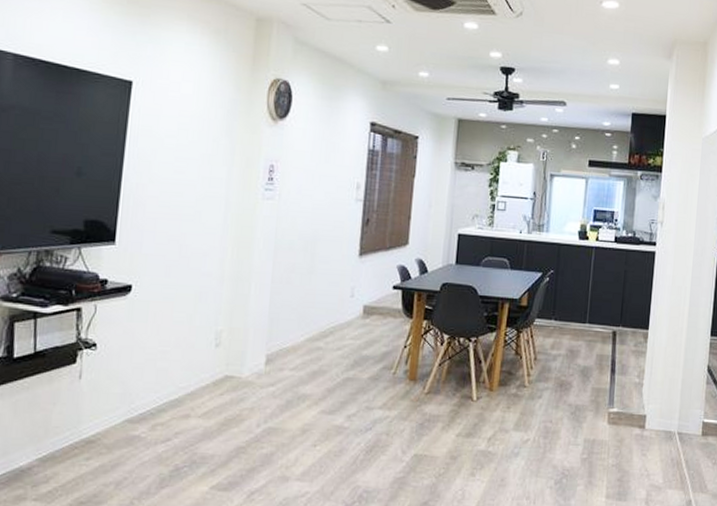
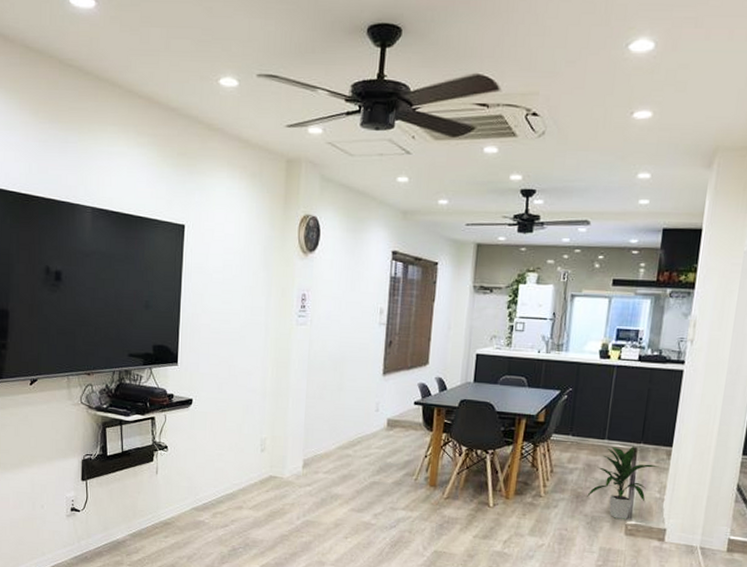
indoor plant: none [570,329,638,407] -> present [587,445,659,519]

